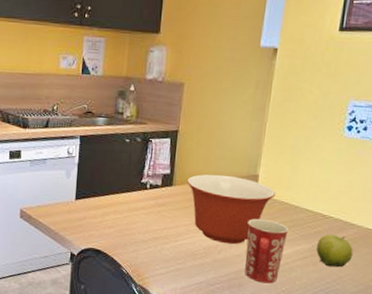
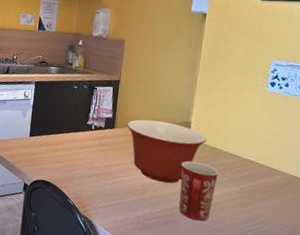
fruit: present [316,234,353,268] -> none [245,178,279,210]

